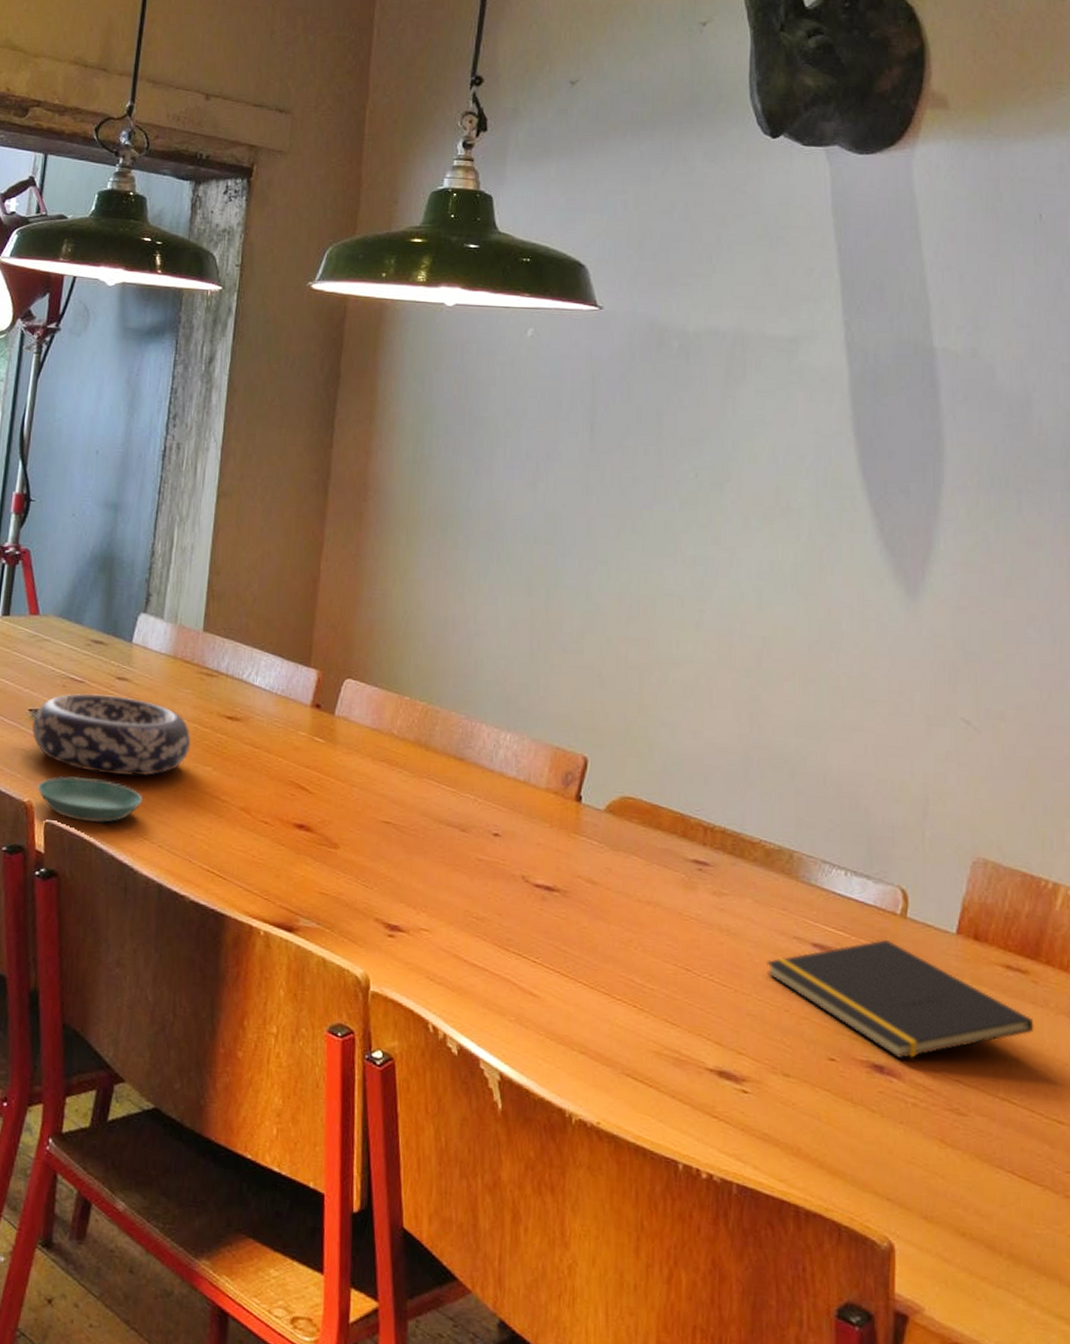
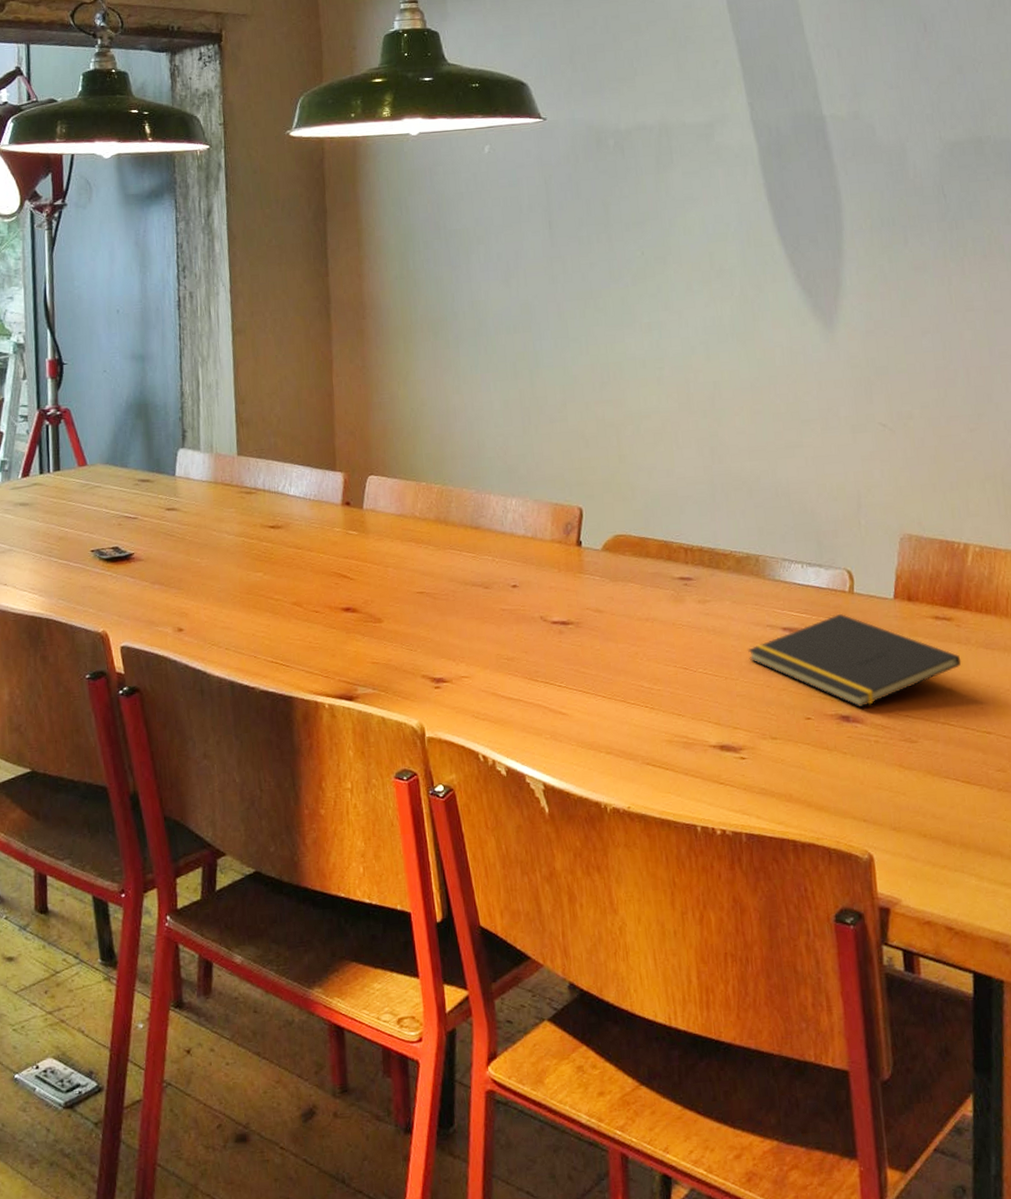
decorative bowl: present [32,693,191,777] -> none [96,524,242,595]
saucer: present [37,776,143,824] -> none [109,600,206,640]

